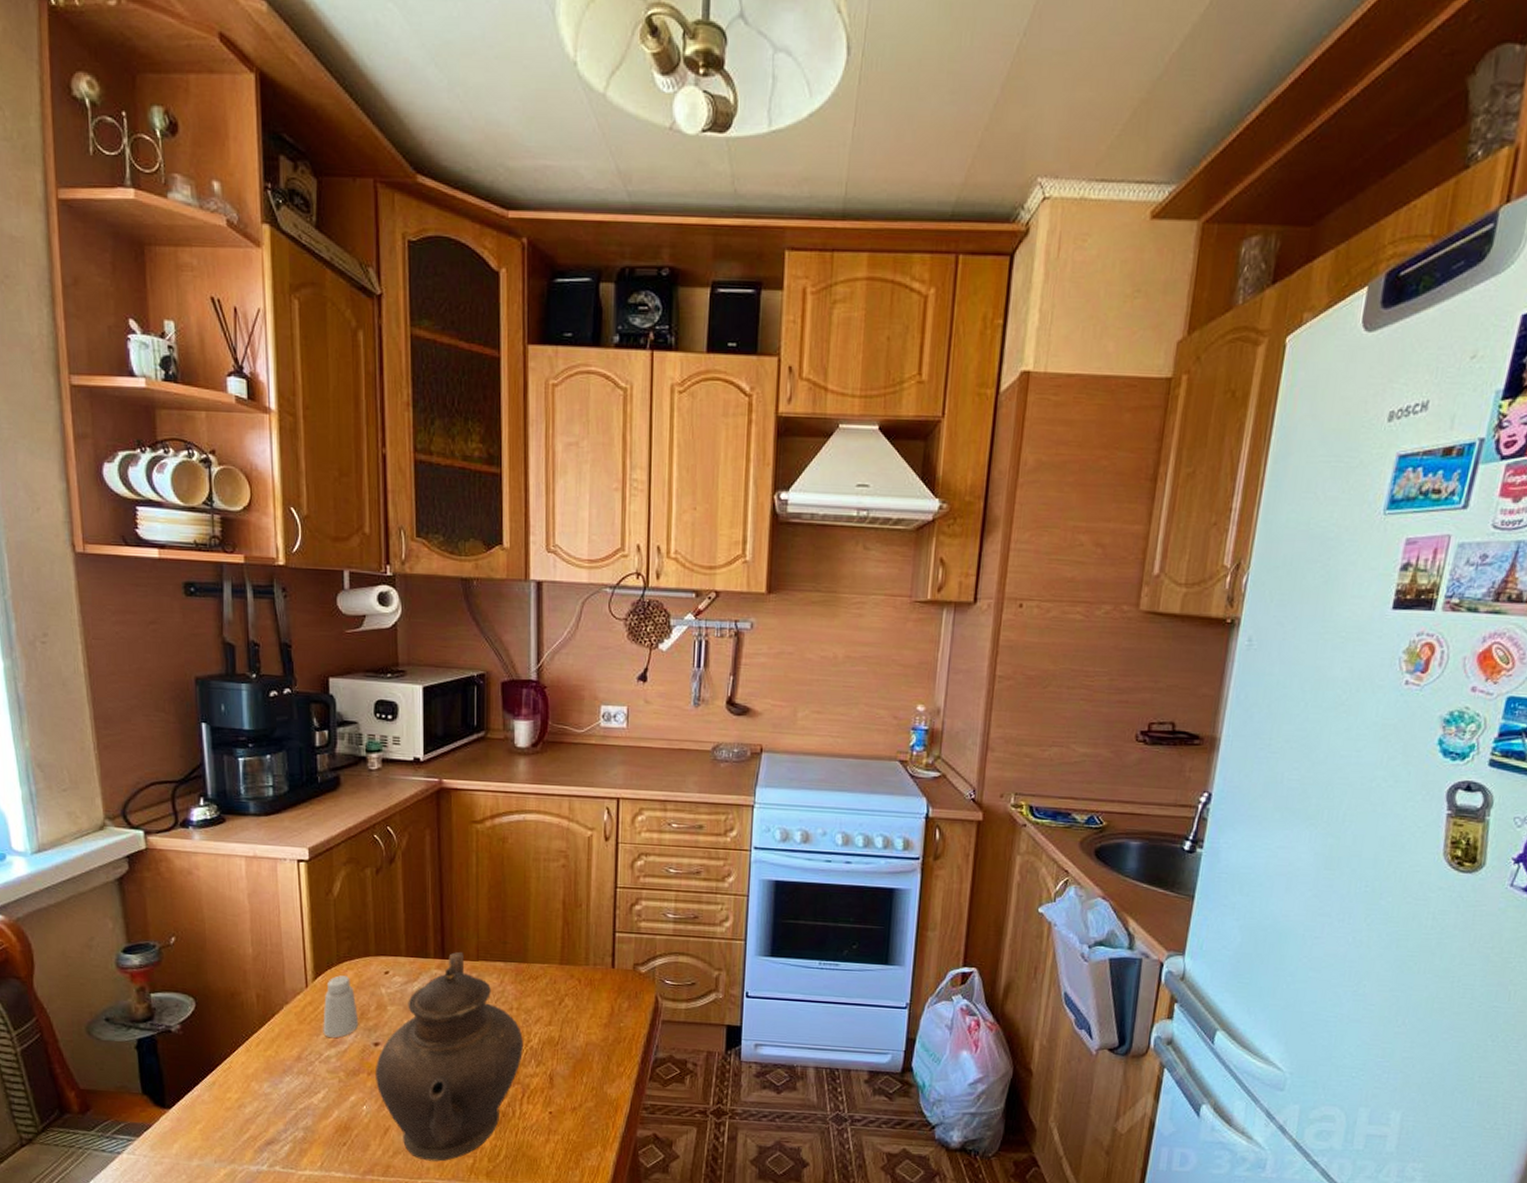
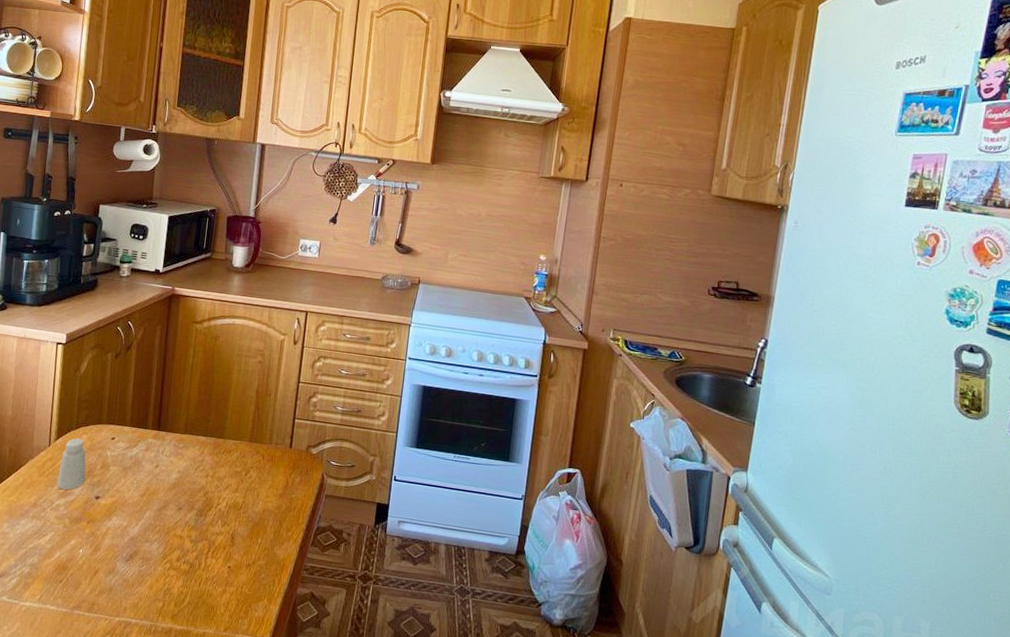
teapot: present [376,951,523,1162] -> none [93,425,214,603]

